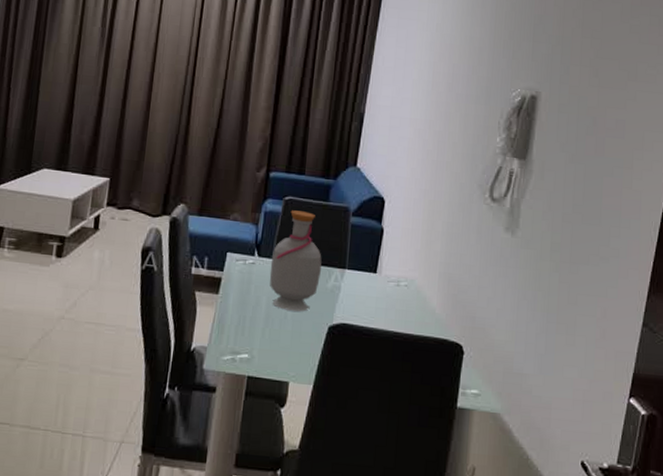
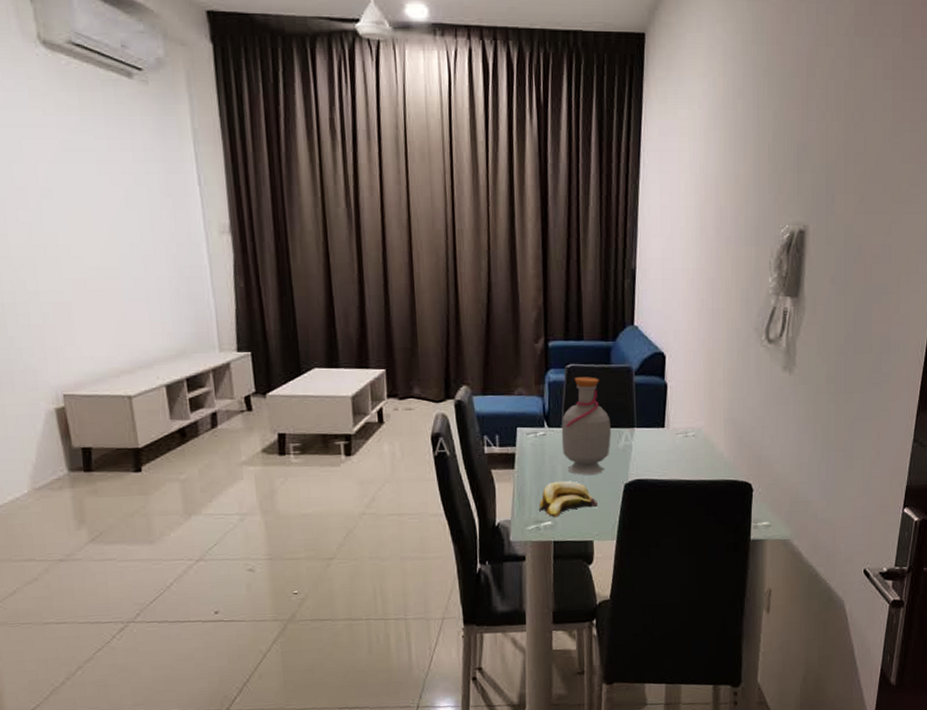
banana: none [237,313,298,352] -> present [539,481,597,518]

